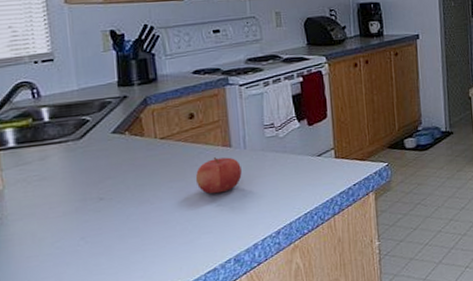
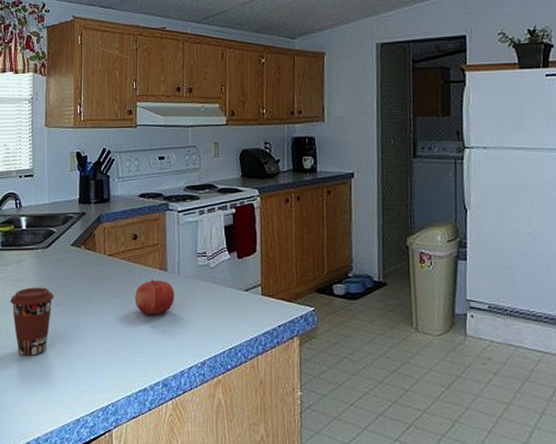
coffee cup: none [35,182,95,261] -> present [10,287,54,356]

